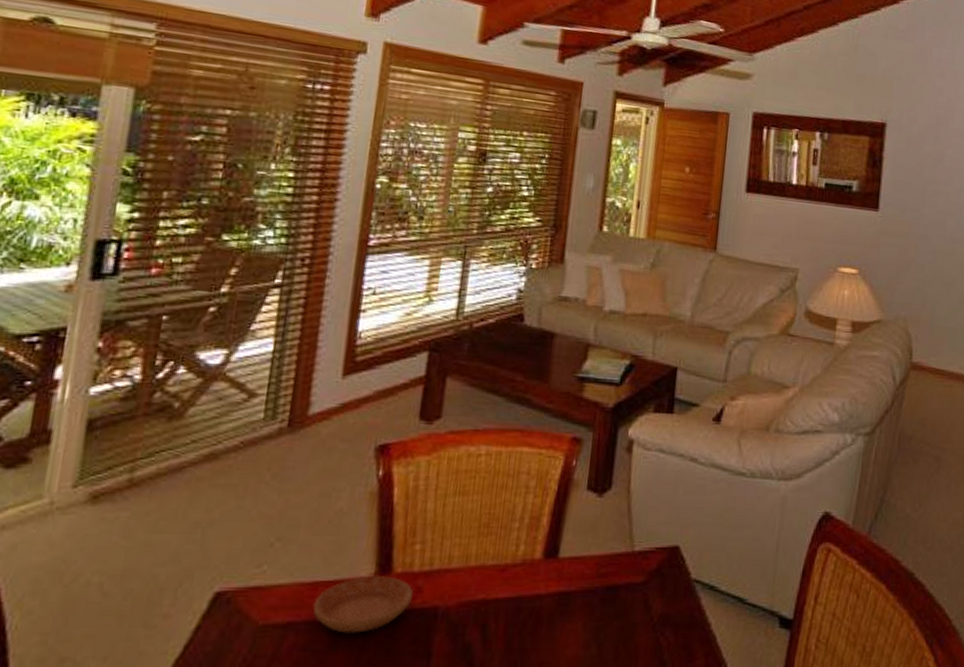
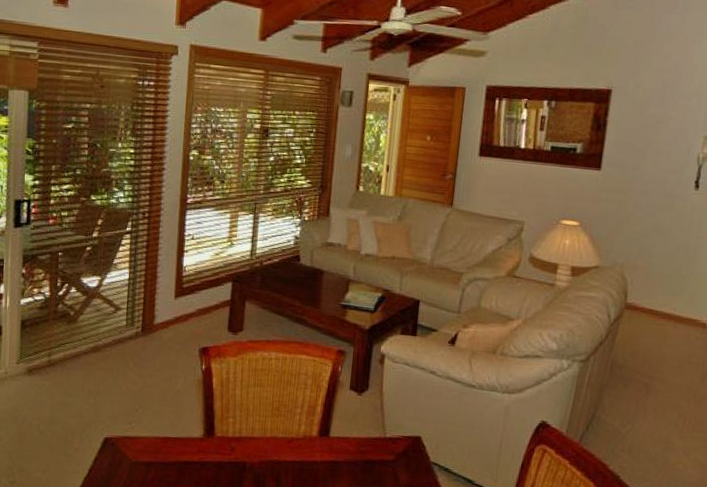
saucer: present [313,575,414,633] -> none [165,436,229,474]

